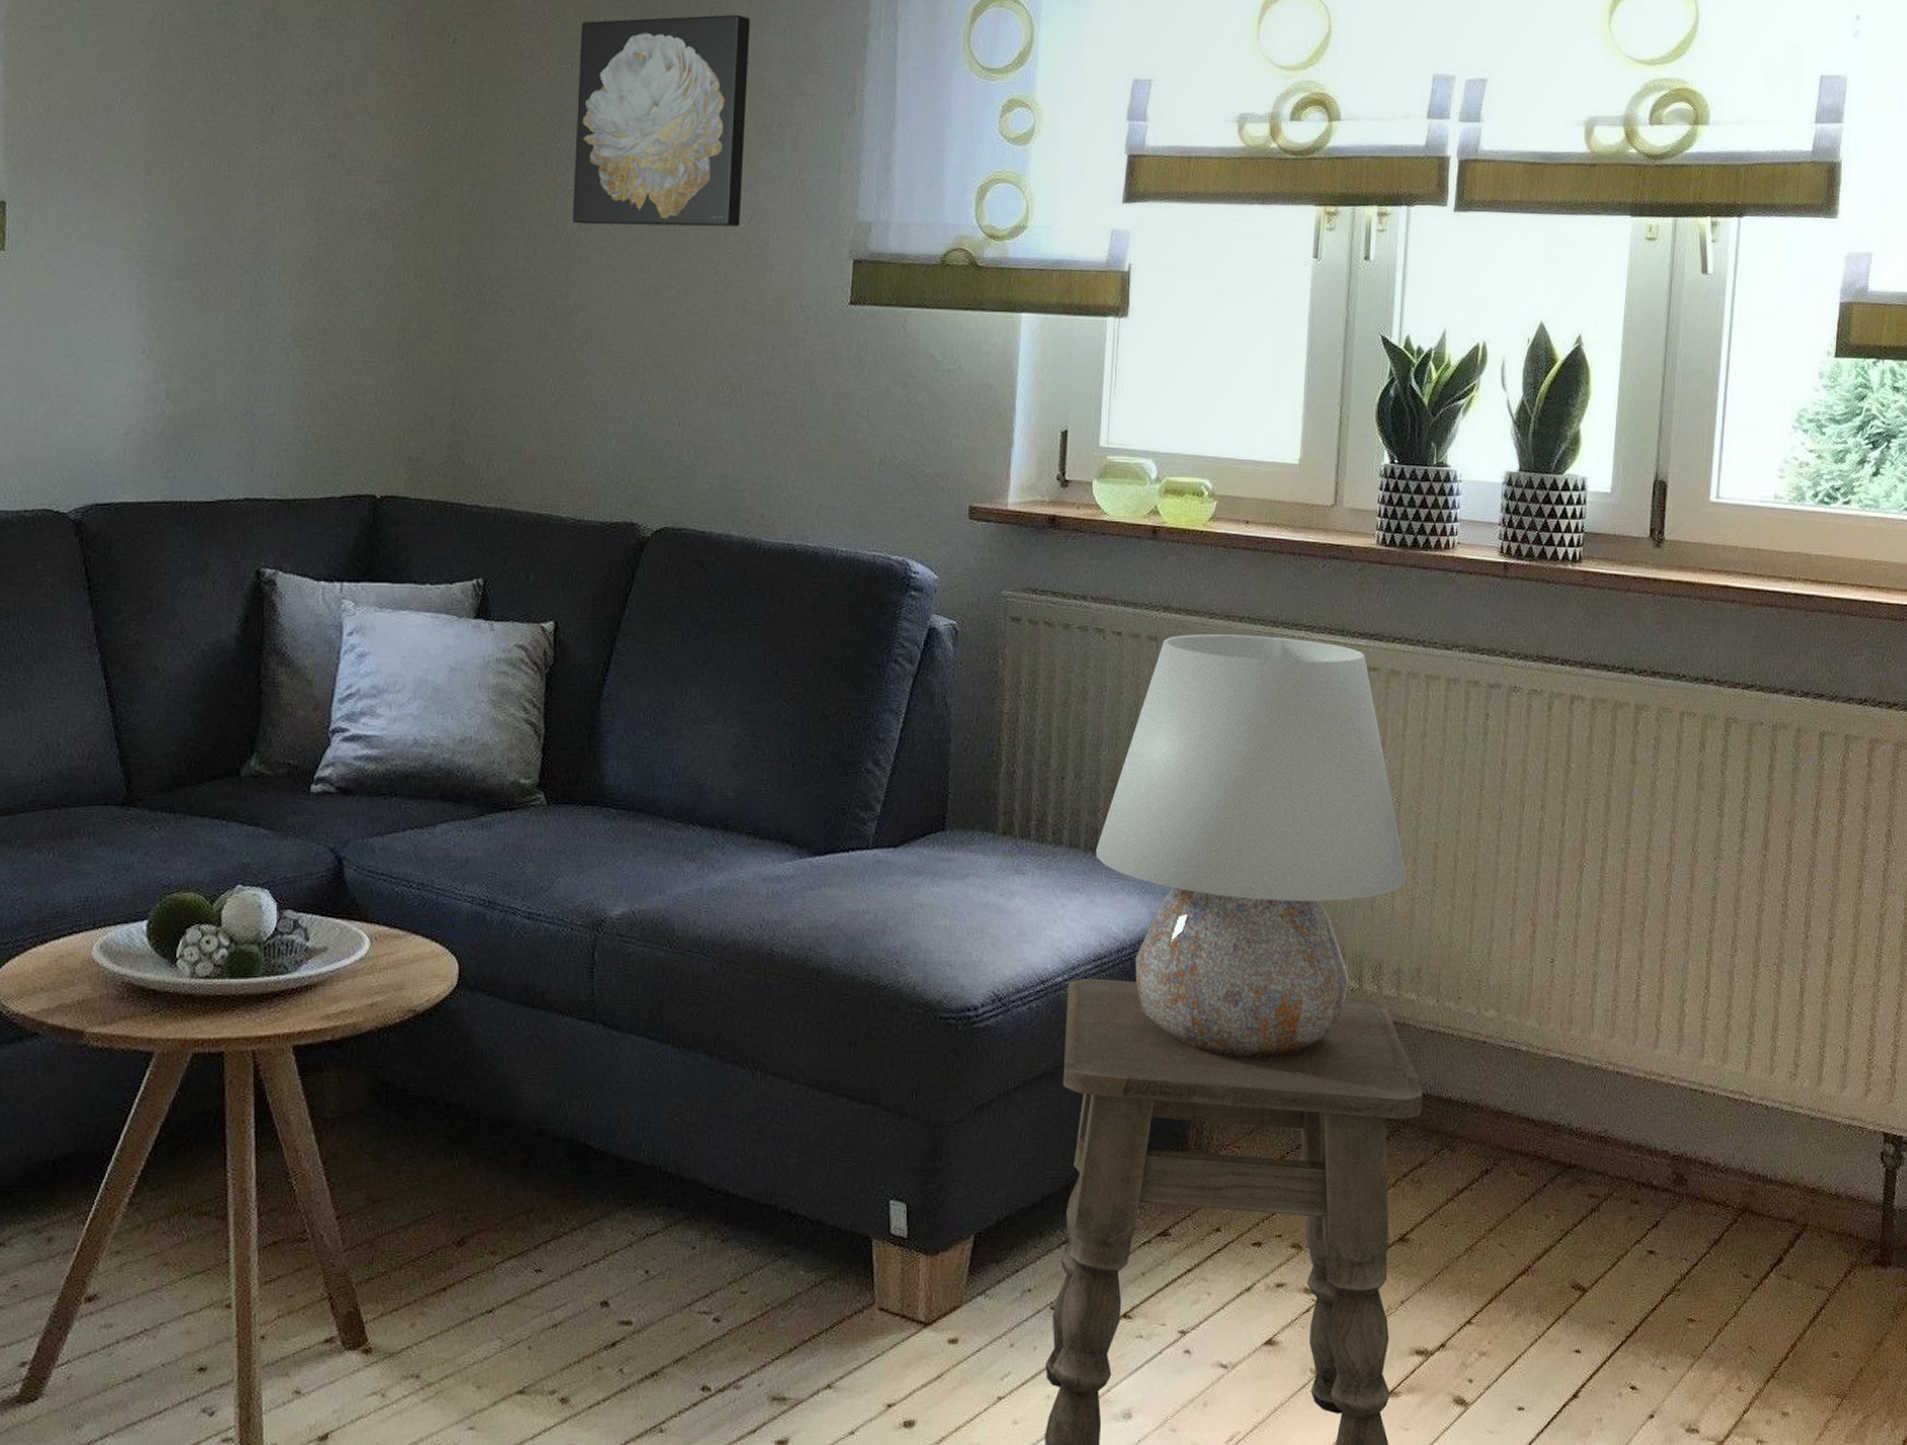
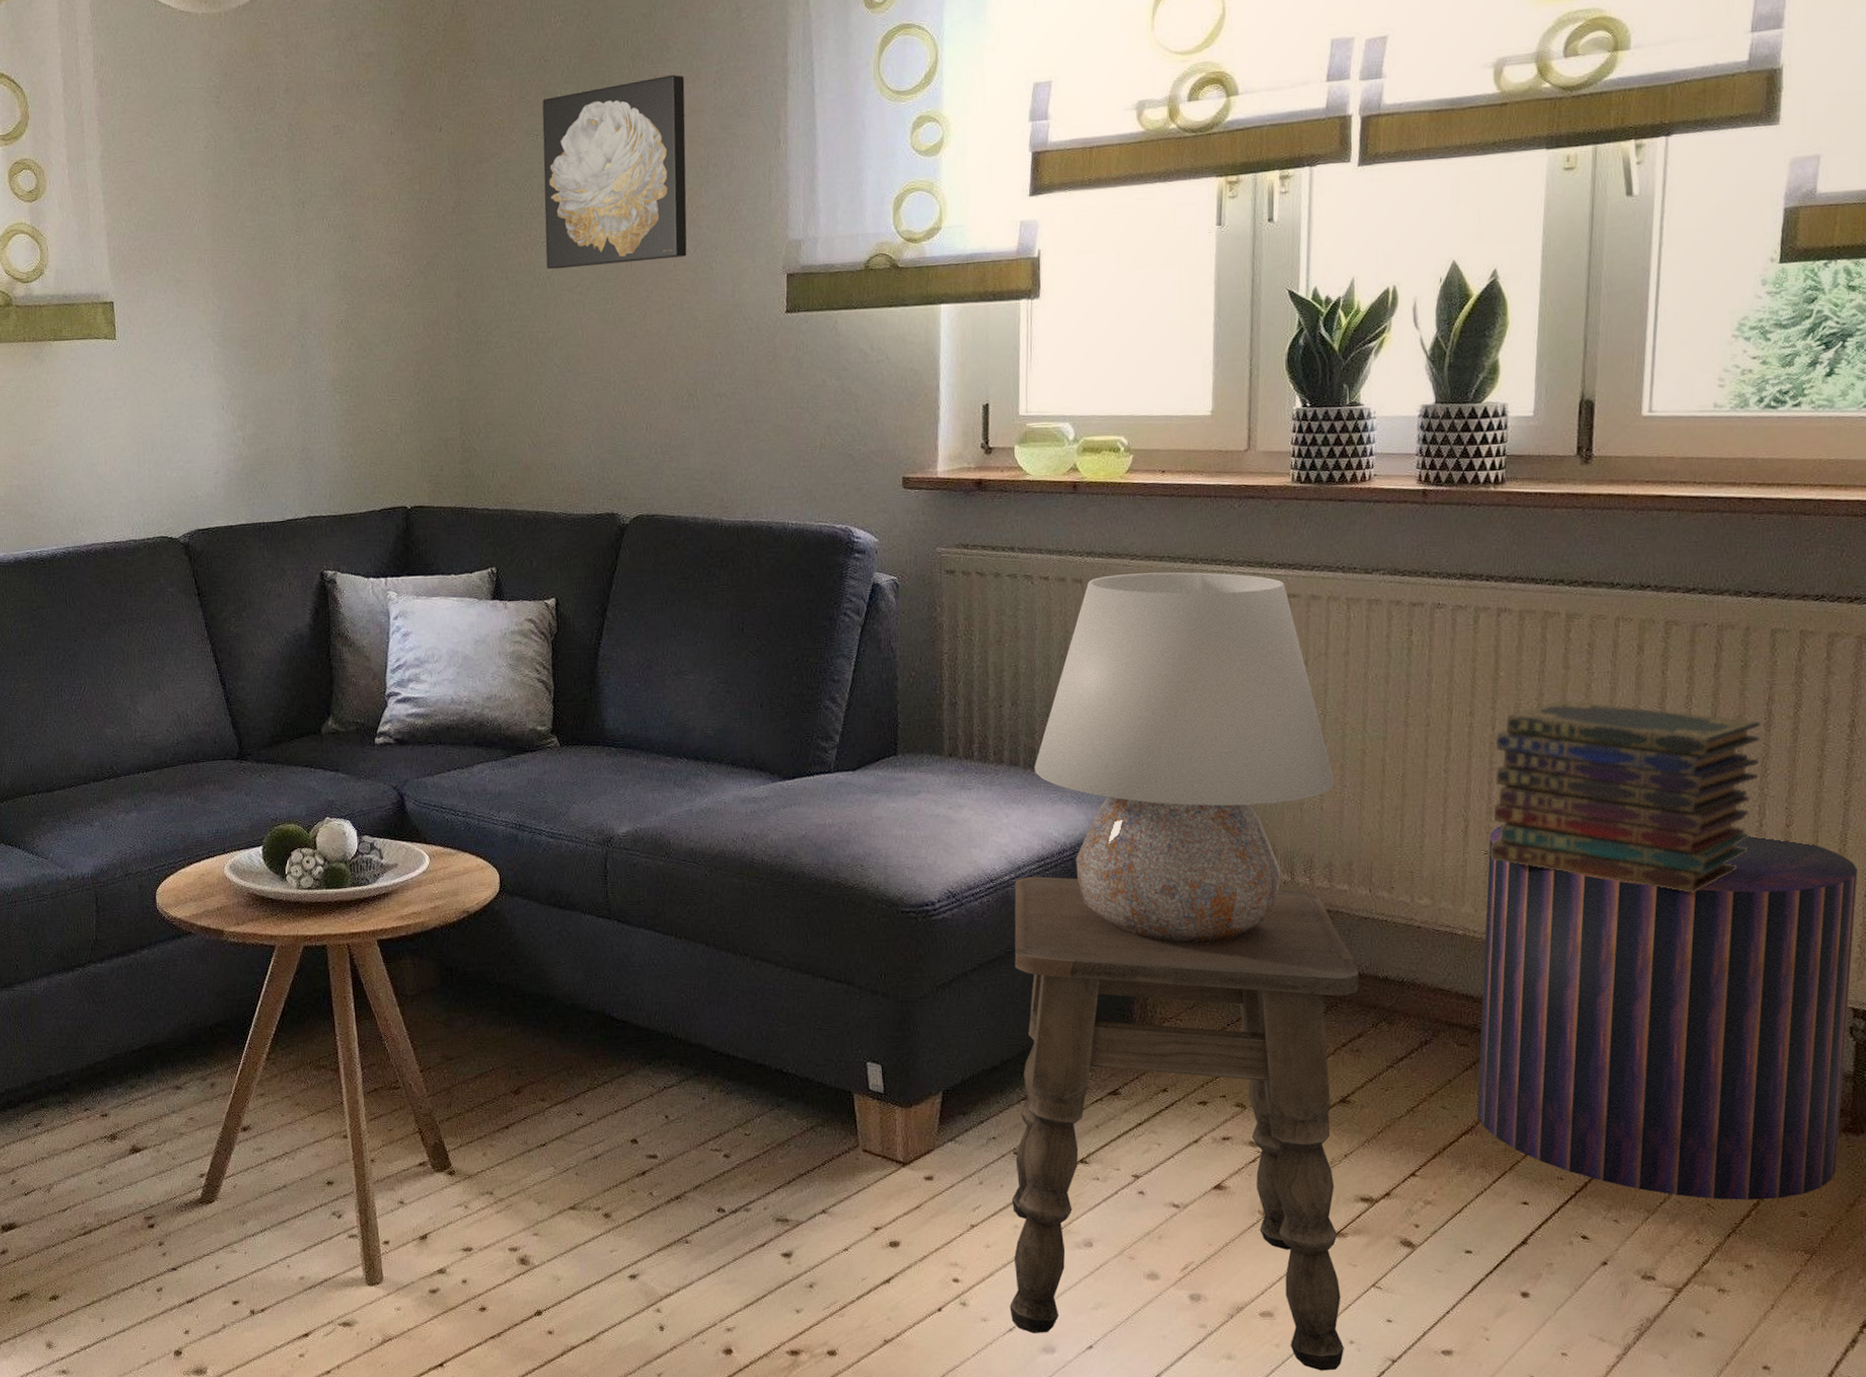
pouf: none [1534,932,1890,1342] -> present [1476,826,1858,1200]
book stack: none [1557,797,1809,1008] -> present [1491,699,1761,893]

